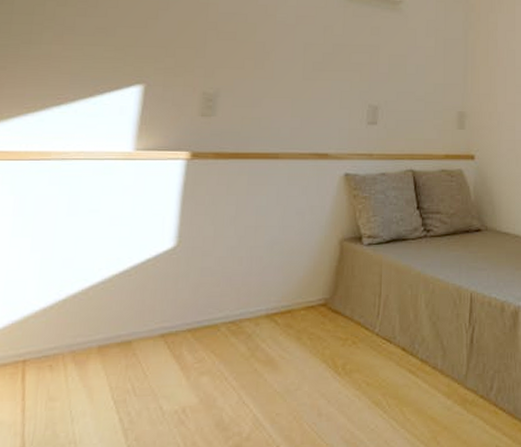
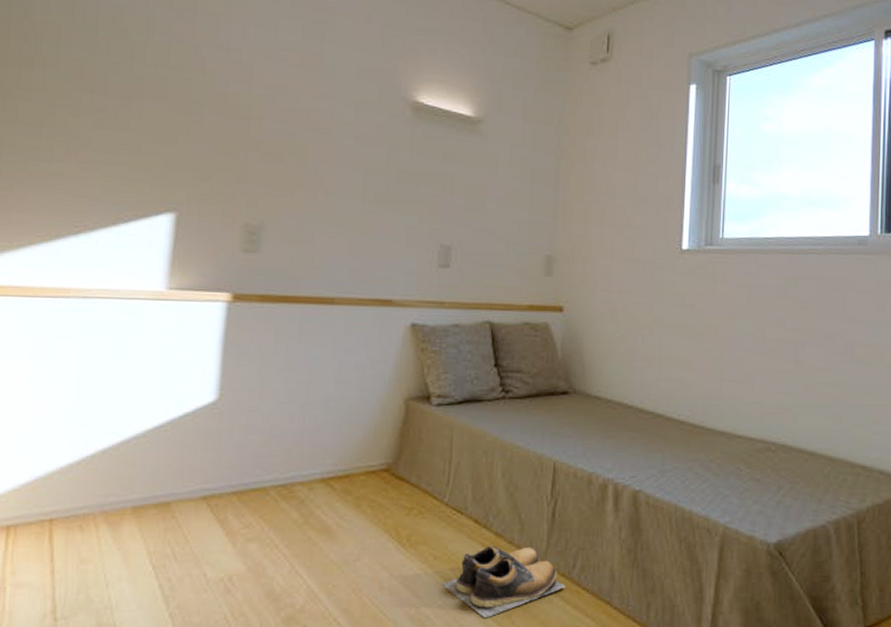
shoes: none [374,371,485,441] -> present [442,545,566,619]

